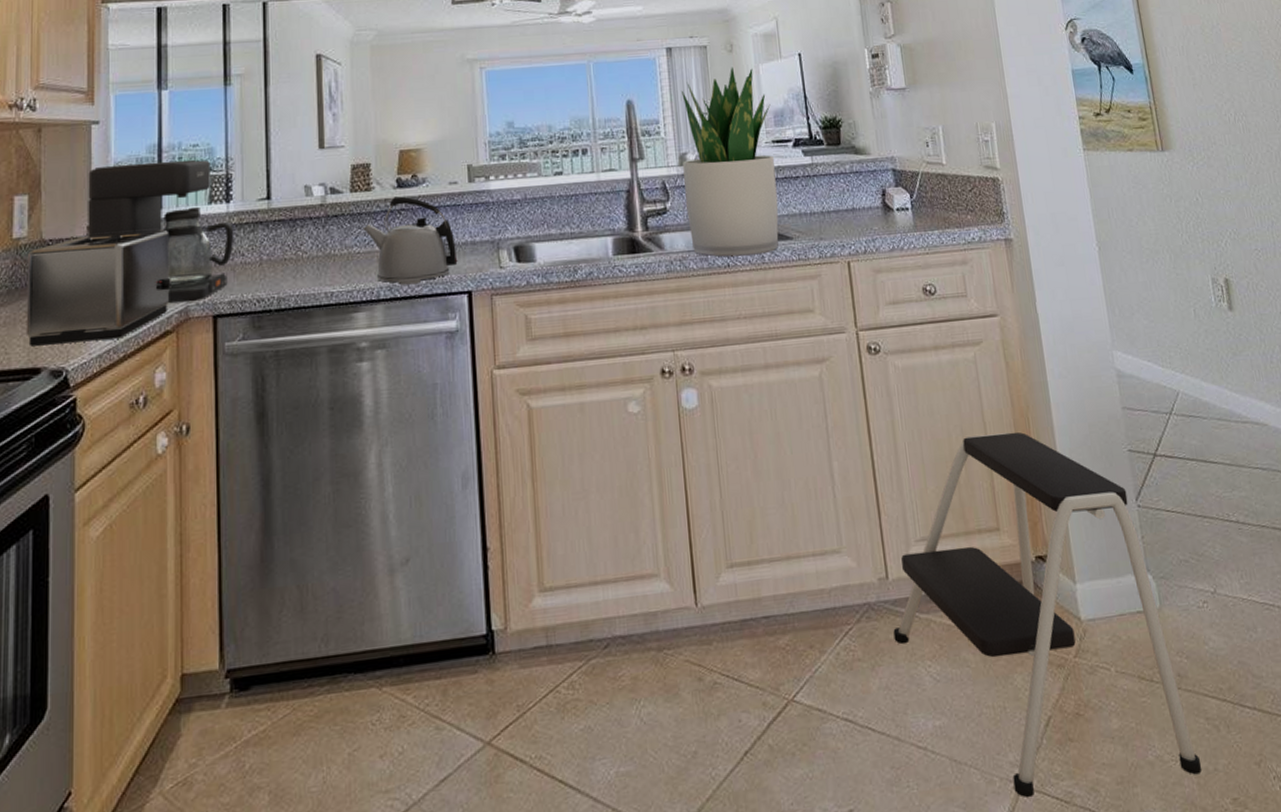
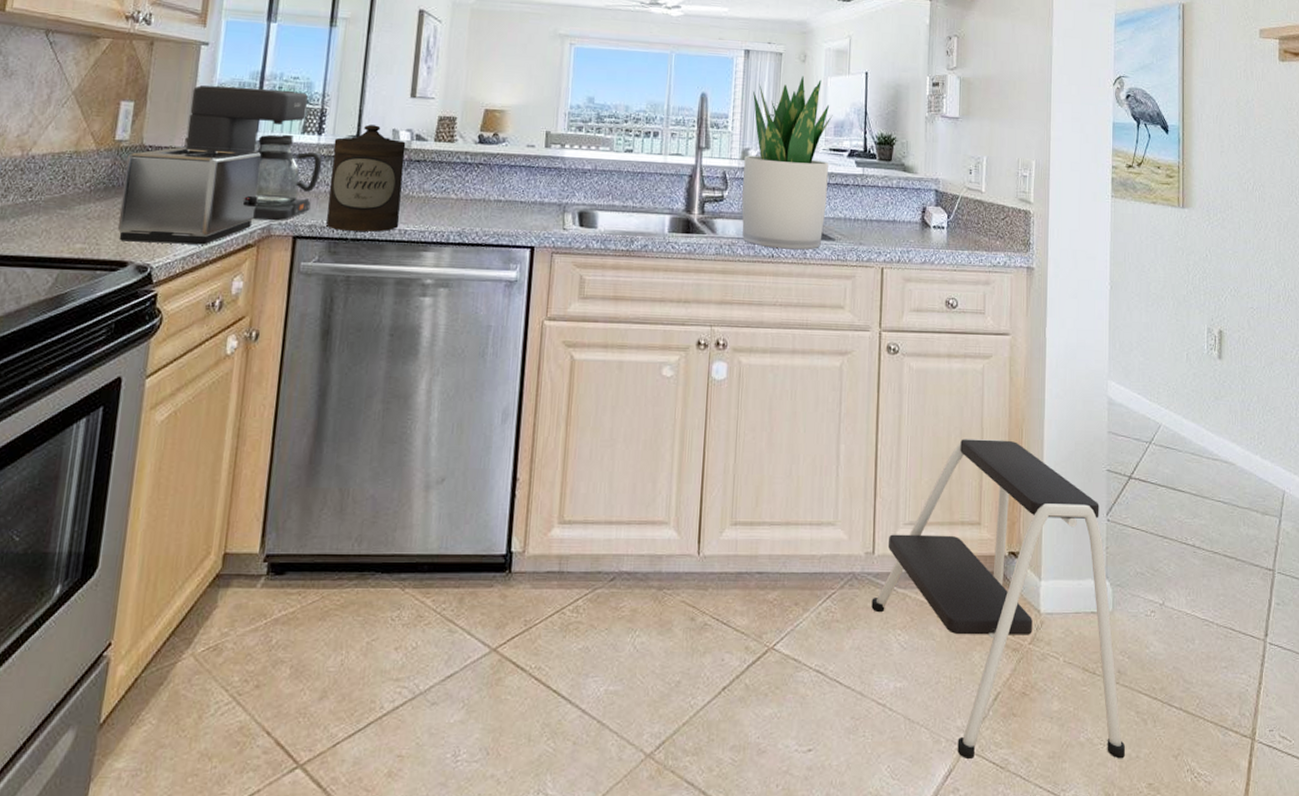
canister: none [244,183,324,302] -> present [326,124,406,232]
kettle: present [363,196,458,286] -> none [441,151,526,234]

